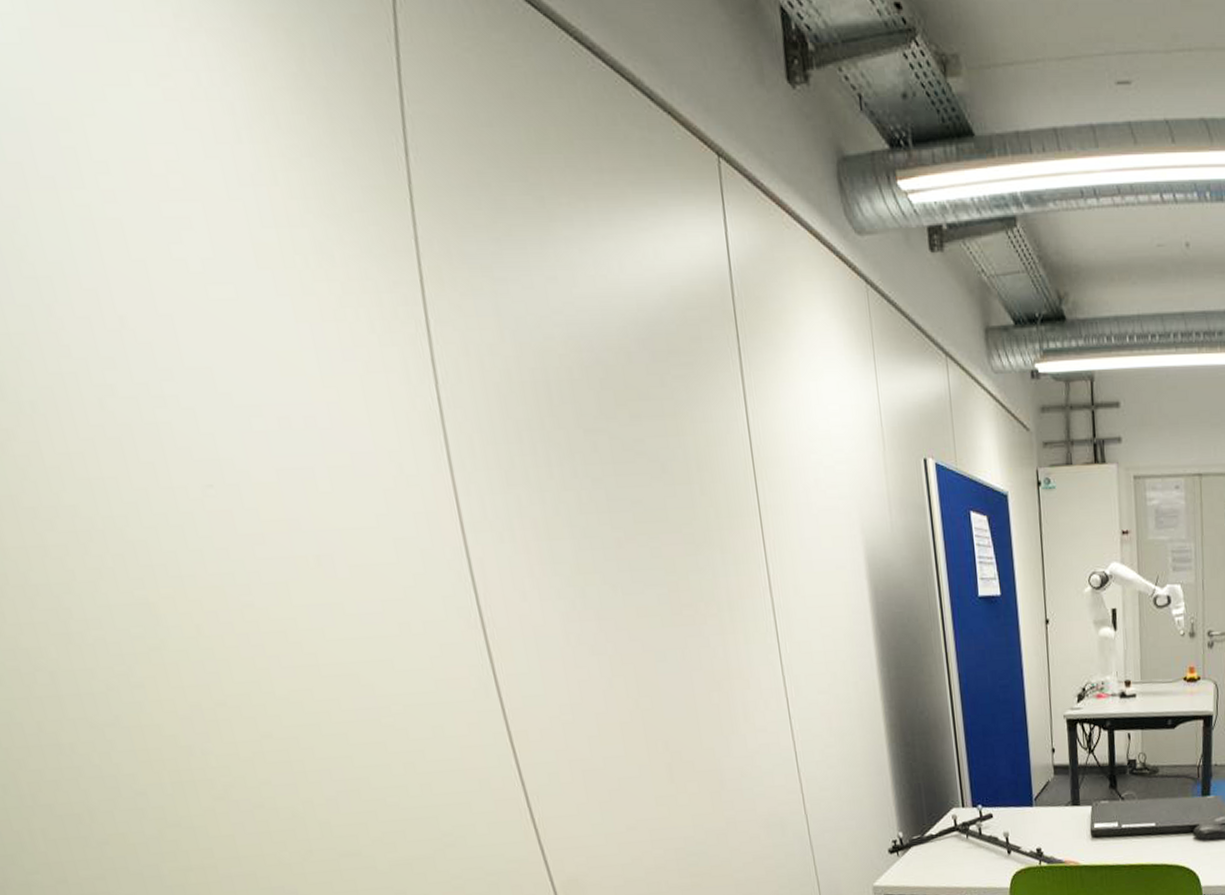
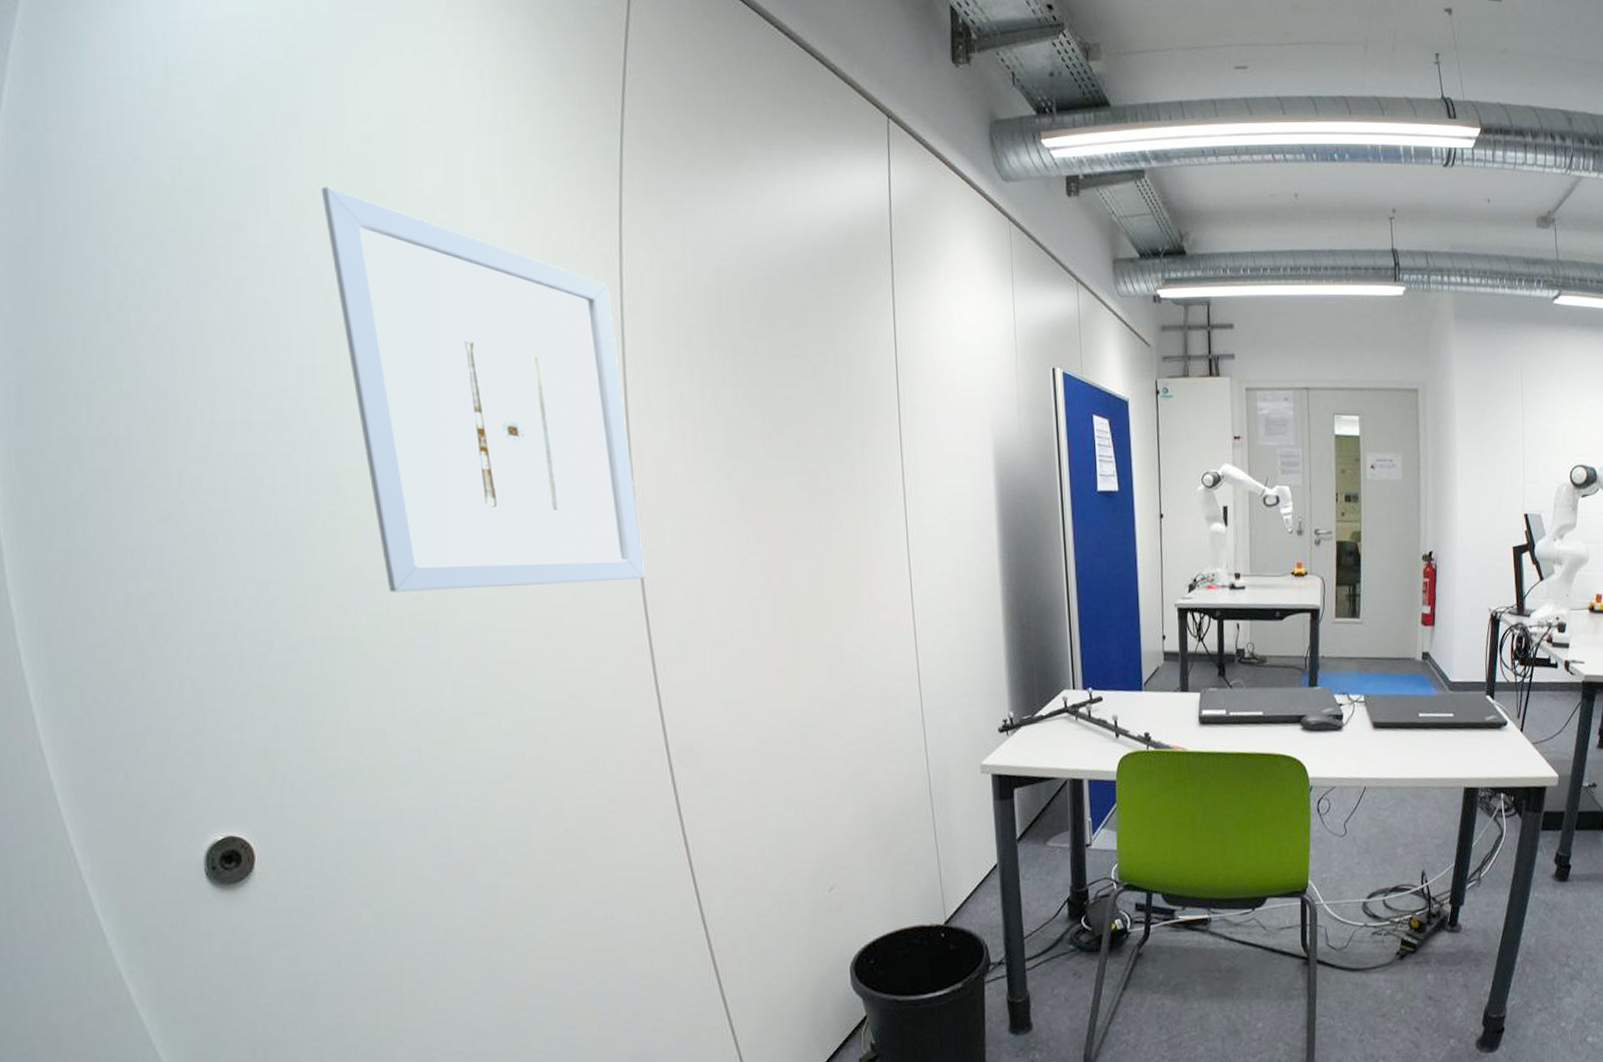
wall art: none [67,259,505,731] -> present [321,187,645,592]

